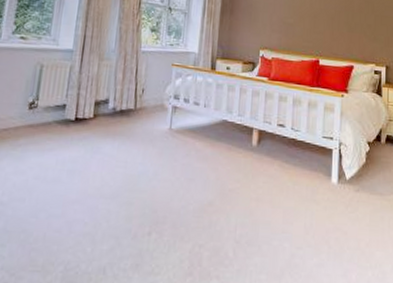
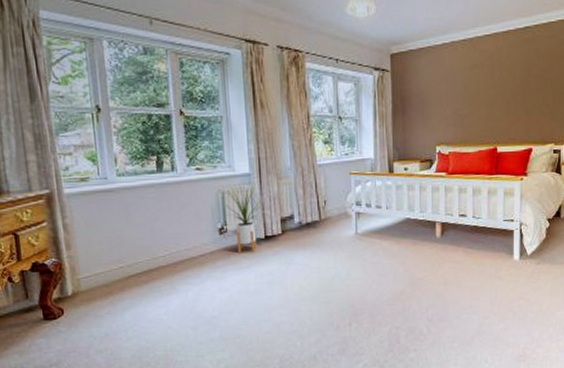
house plant: none [41,59,77,133] -> present [224,182,260,254]

